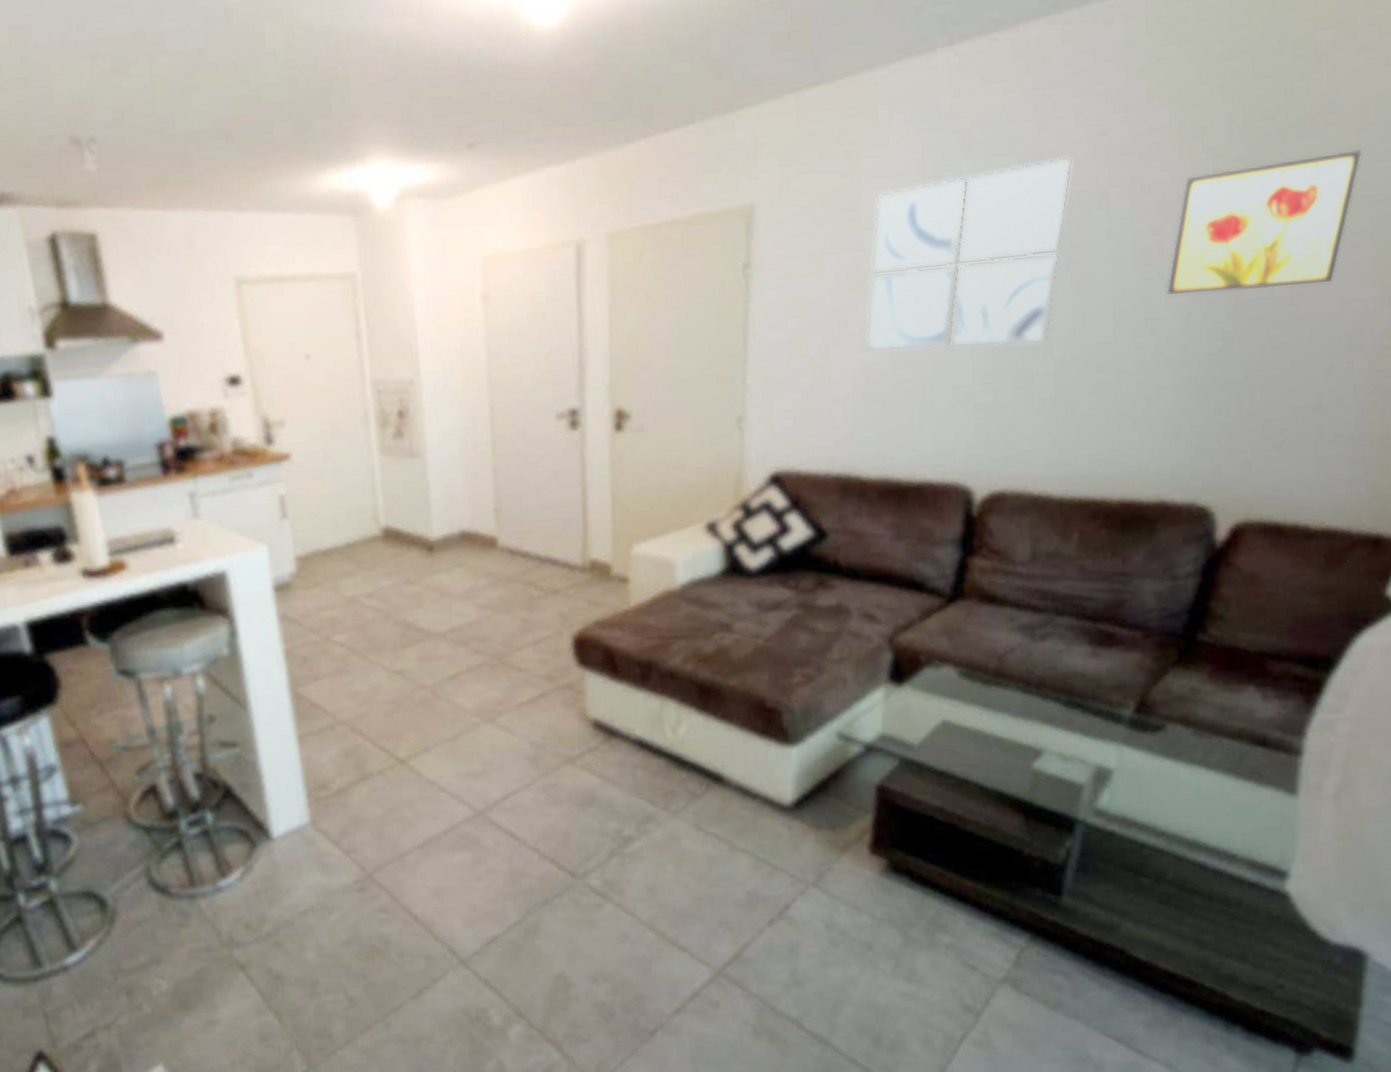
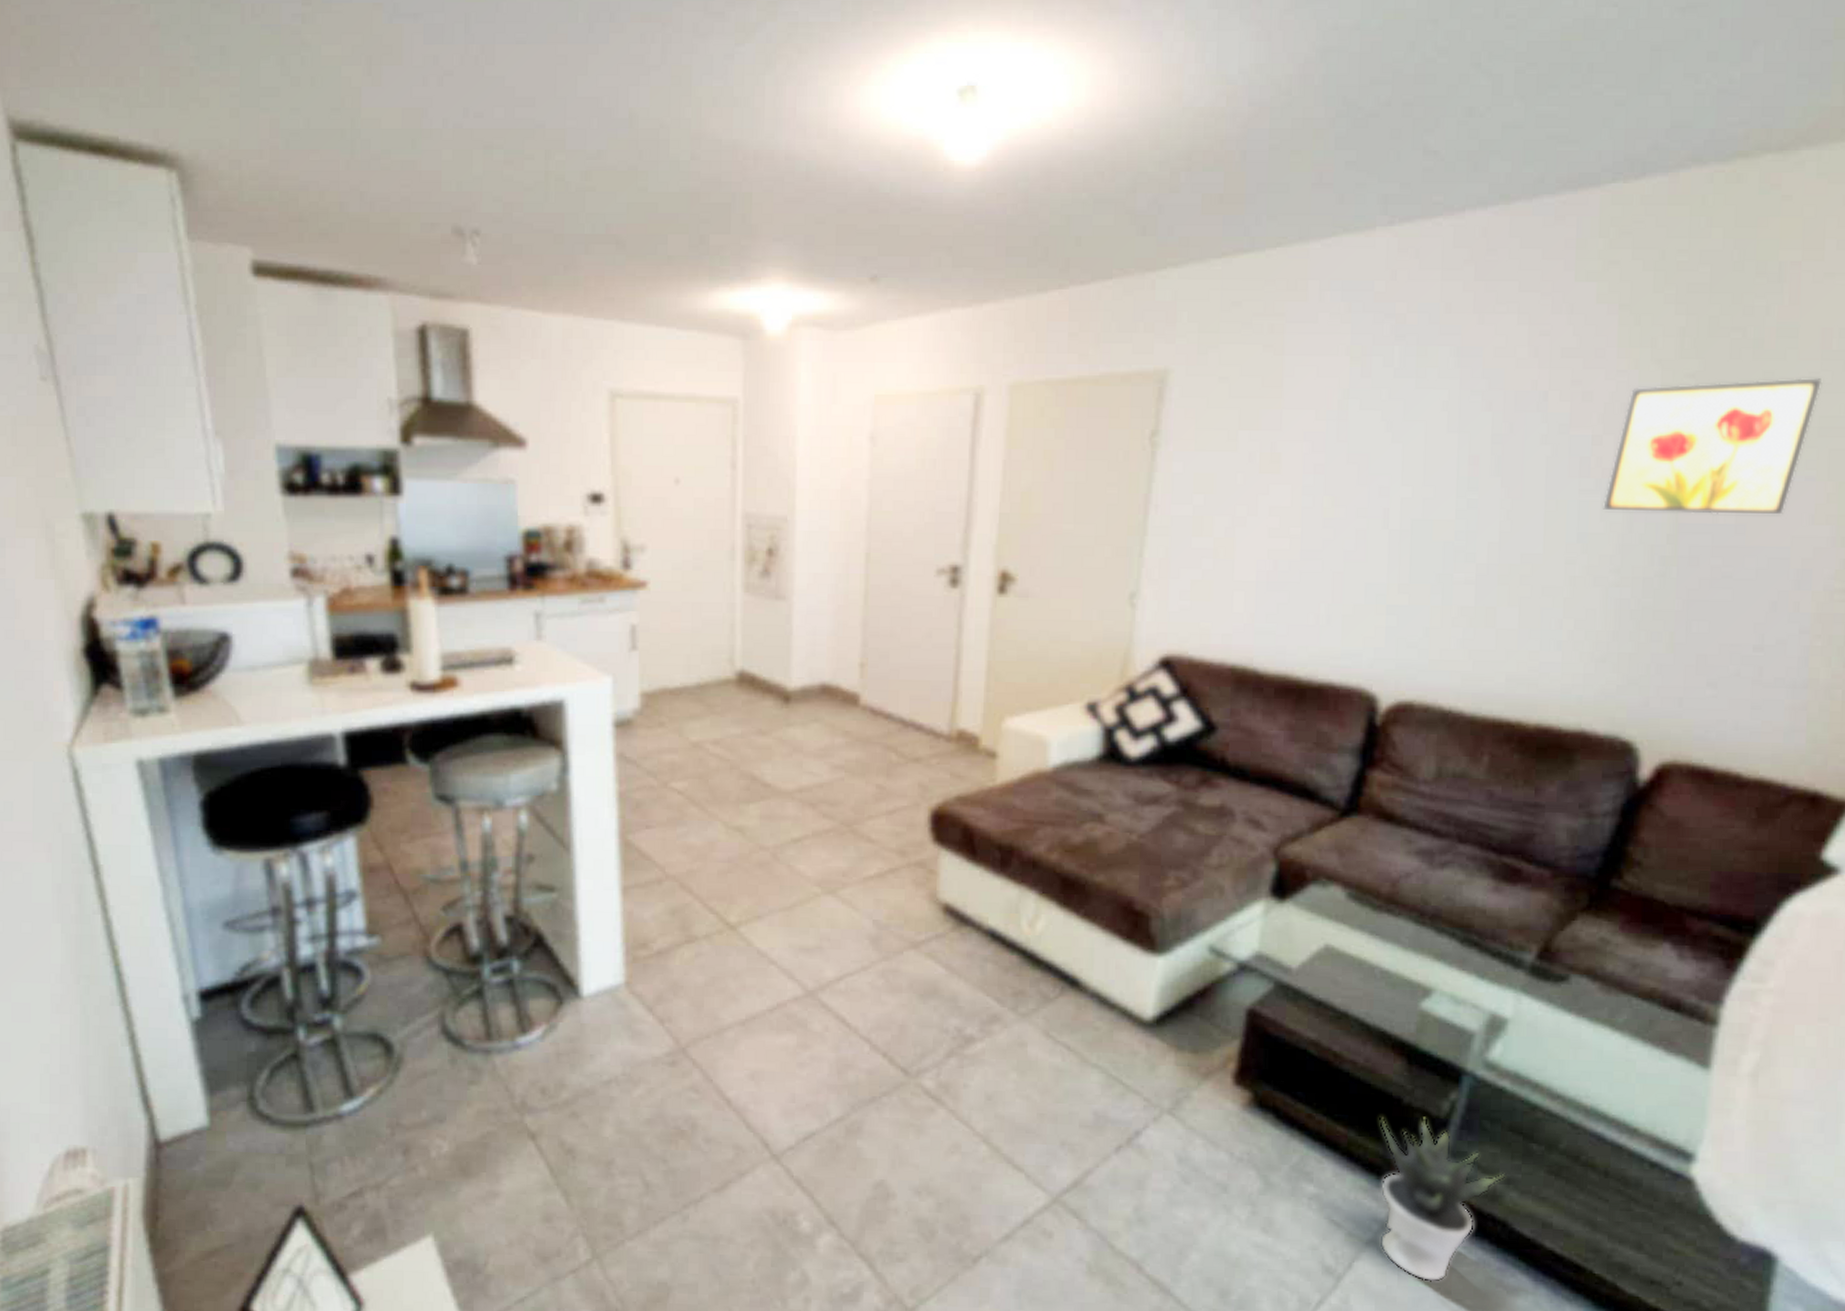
wall art: present [865,156,1073,352] -> none [1275,353,1512,548]
potted plant: none [1003,864,1120,1009] -> present [1379,1116,1505,1282]

